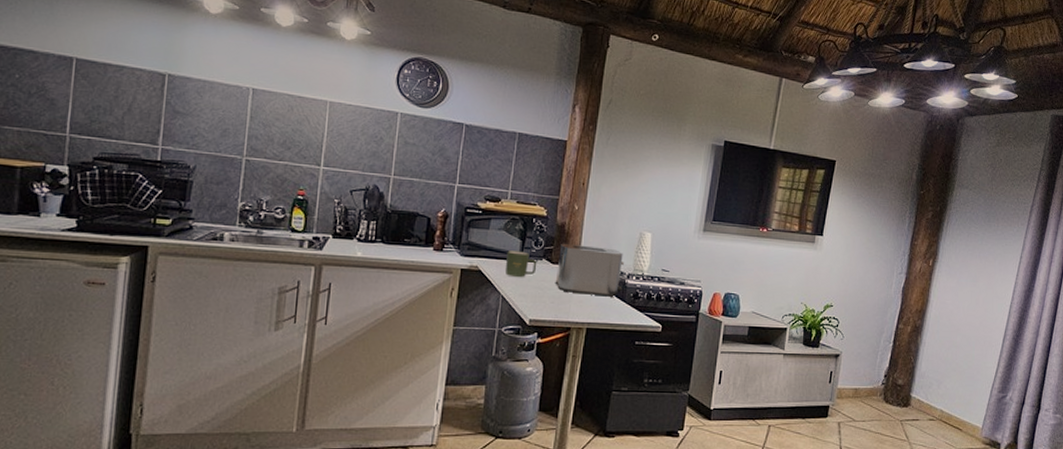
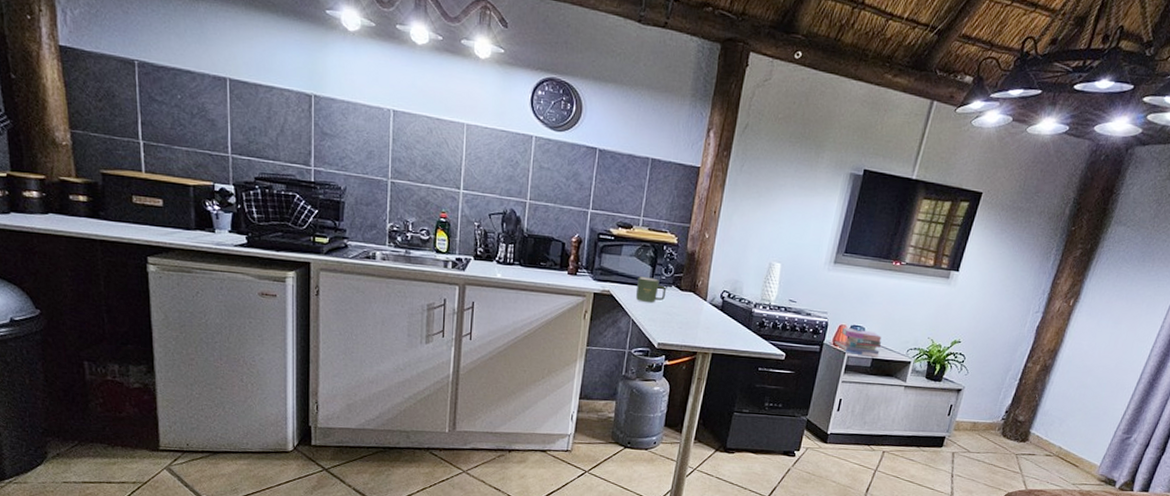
toaster: present [555,243,624,297] -> none [683,271,752,325]
books: none [710,295,756,325] -> present [834,327,882,357]

